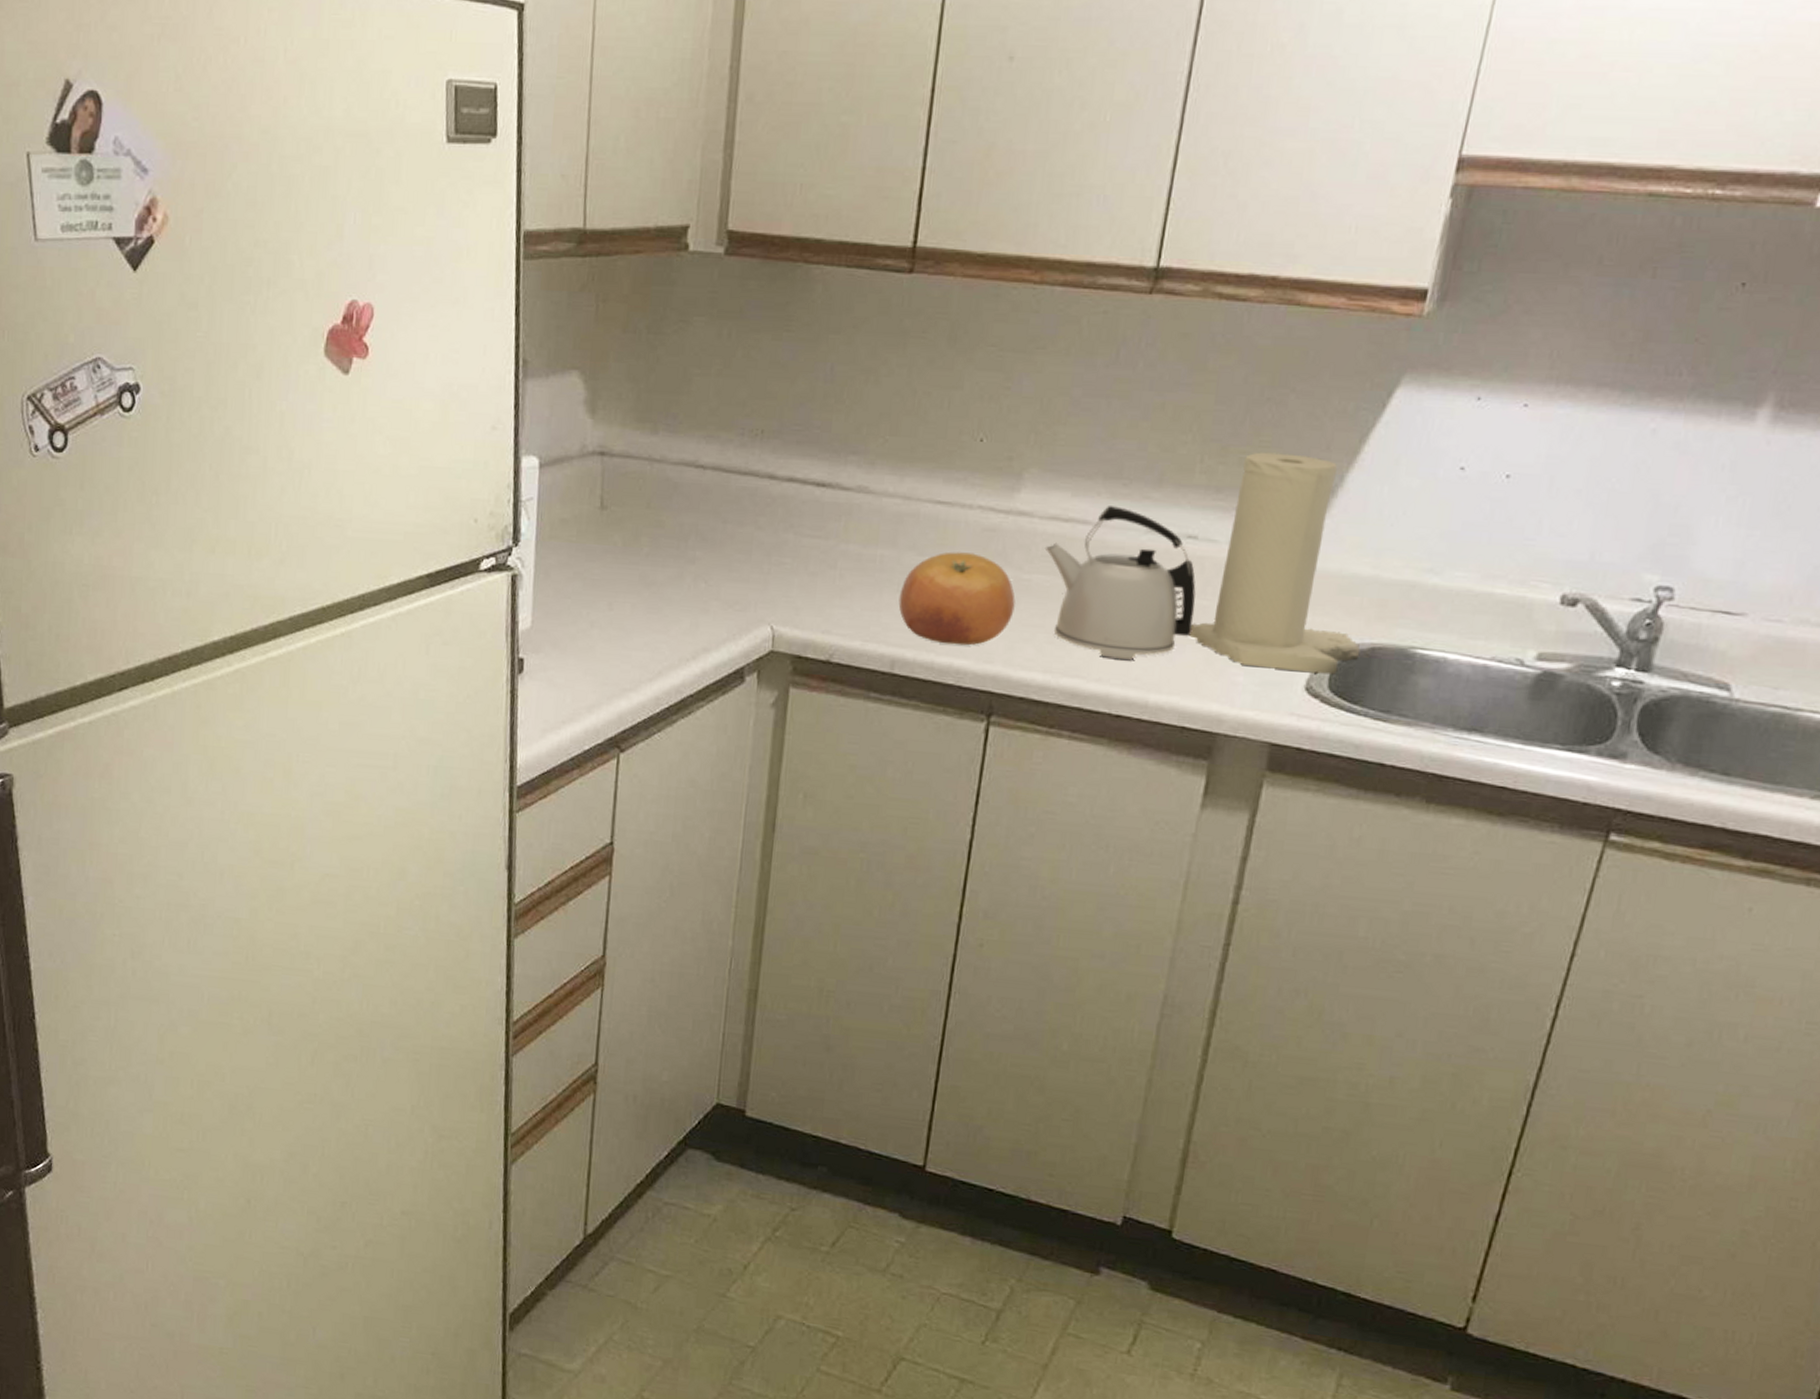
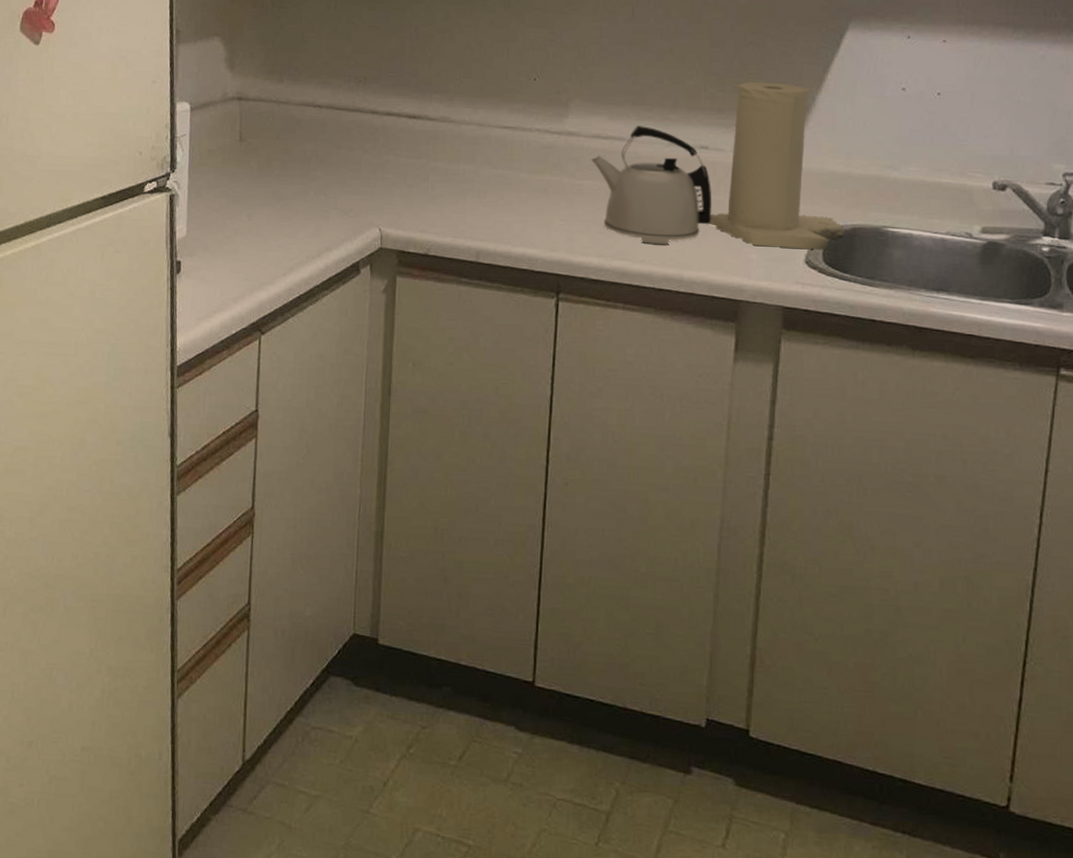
fruit: present [898,552,1015,646] -> none [479,165,571,238]

